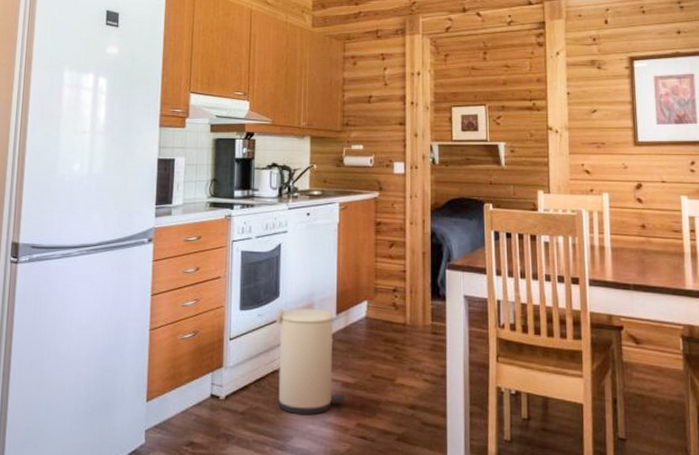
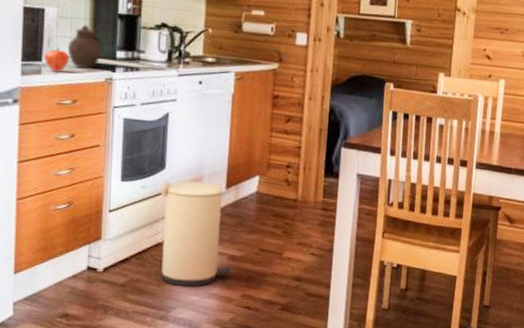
fruit: none [174,191,196,213] -> present [44,47,71,72]
jar: none [193,170,222,208] -> present [67,25,102,69]

